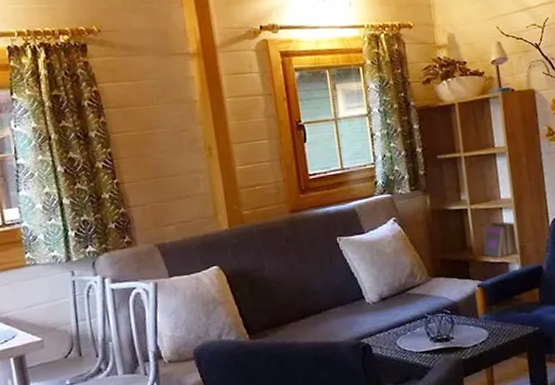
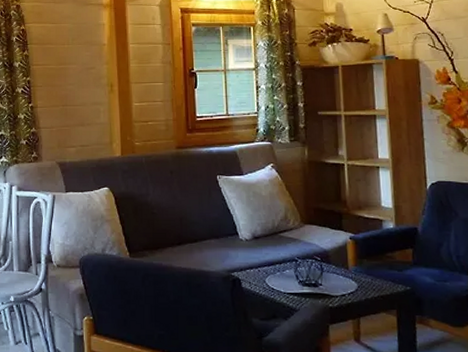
books: present [483,221,519,258] -> none [357,180,394,214]

